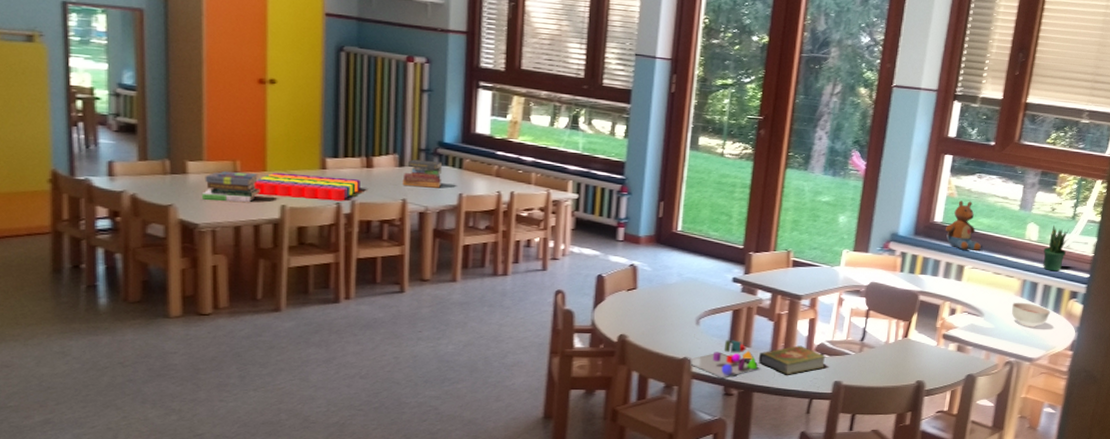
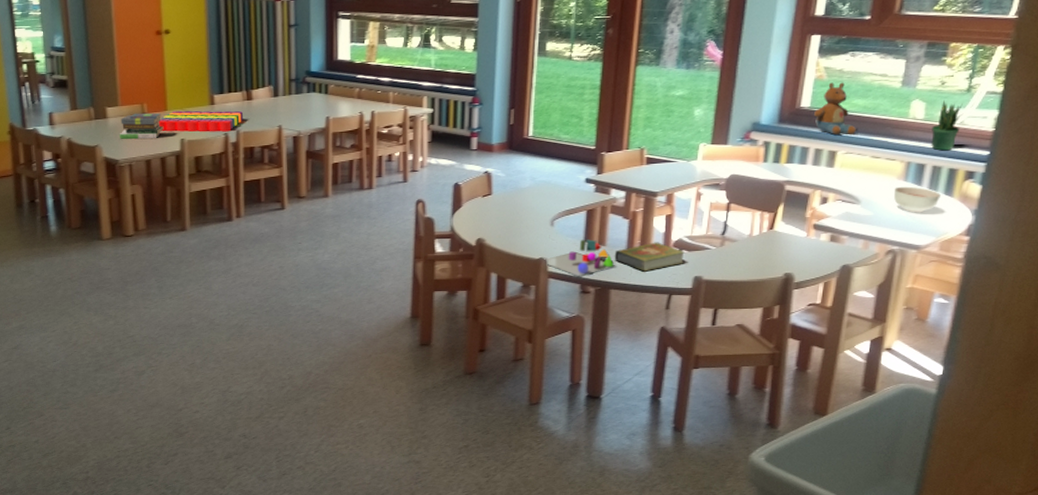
books: present [402,159,442,188] -> none [277,89,310,114]

